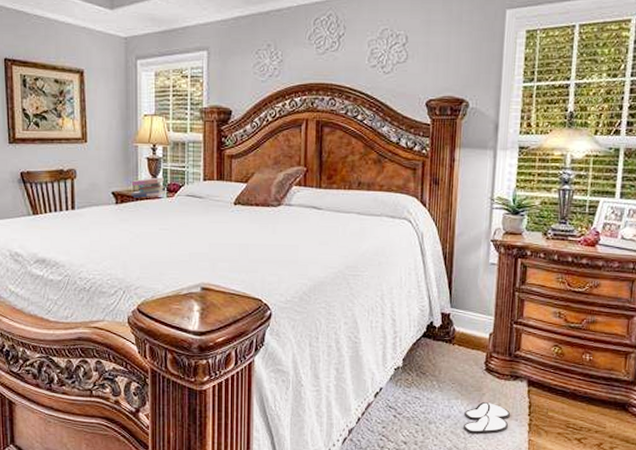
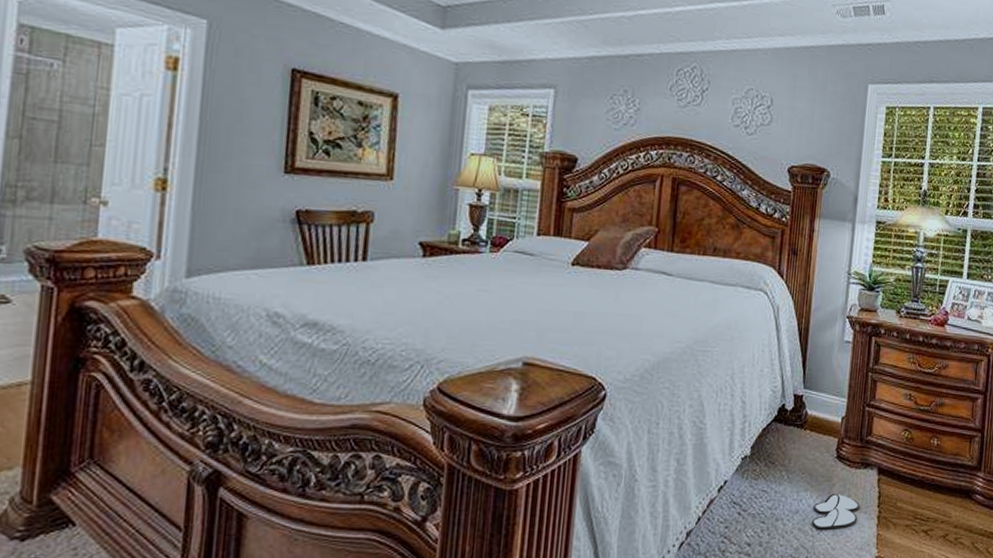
books: present [130,177,165,198] -> none [443,227,488,252]

